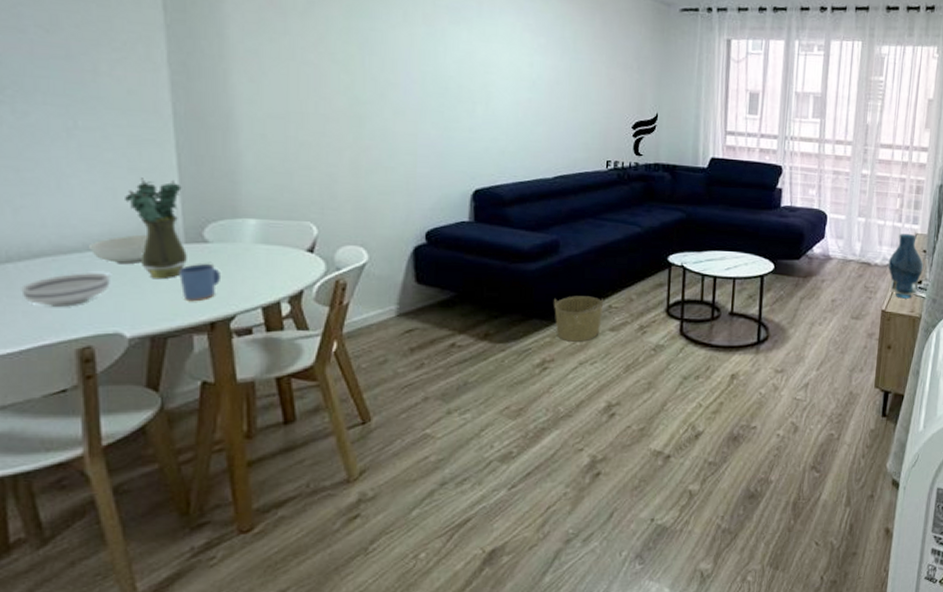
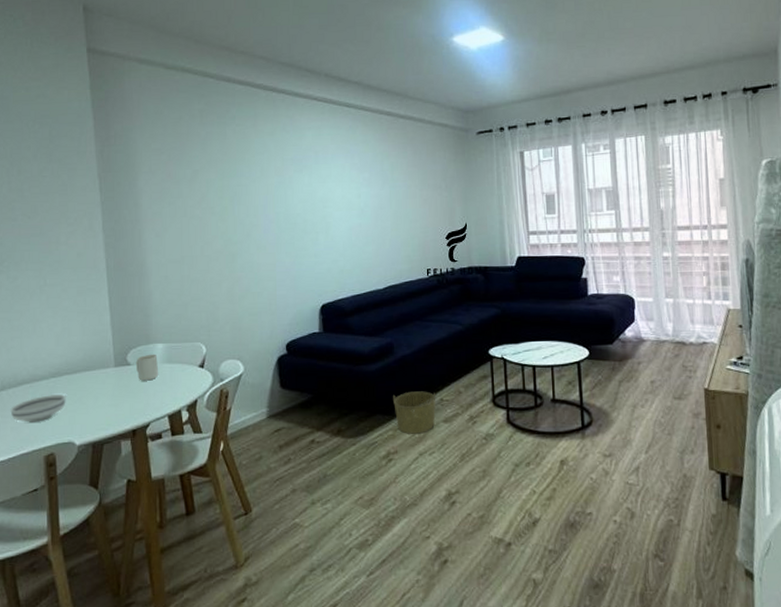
bowl: present [88,234,147,265] -> none [52,362,90,387]
vase: present [125,178,187,278] -> none [76,317,116,396]
mug: present [179,264,220,300] -> none [111,382,139,413]
cup: none [215,230,250,264] -> present [135,354,159,381]
vase: present [888,234,924,299] -> none [703,310,743,376]

